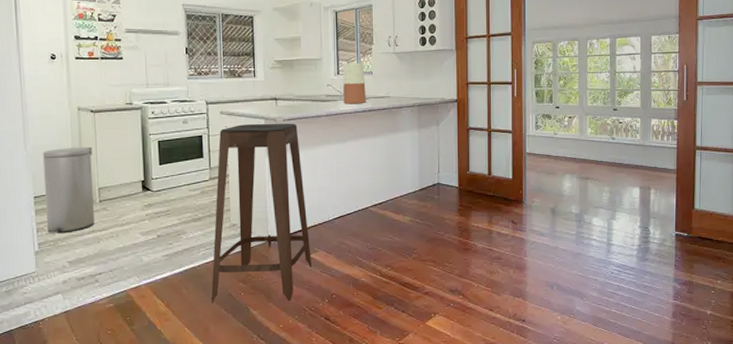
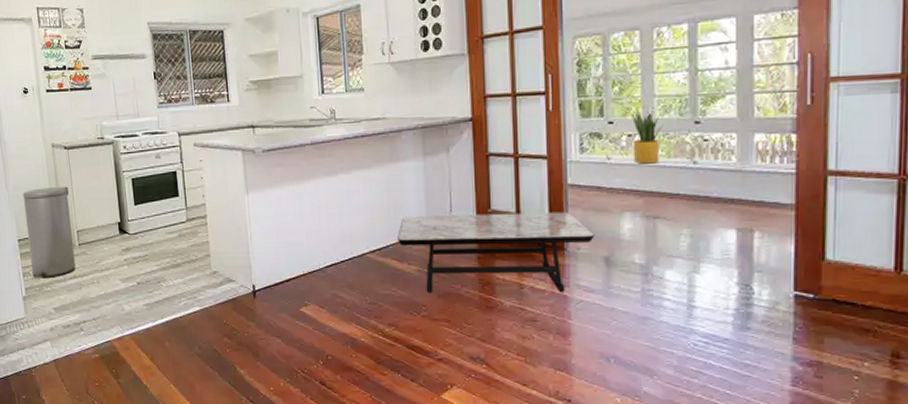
bar stool: present [211,123,312,304] -> none [194,154,302,361]
vase: present [343,63,366,104] -> none [328,78,357,130]
coffee table: none [396,174,544,239] -> present [398,212,594,293]
planter: none [571,99,593,139] -> present [630,110,664,164]

